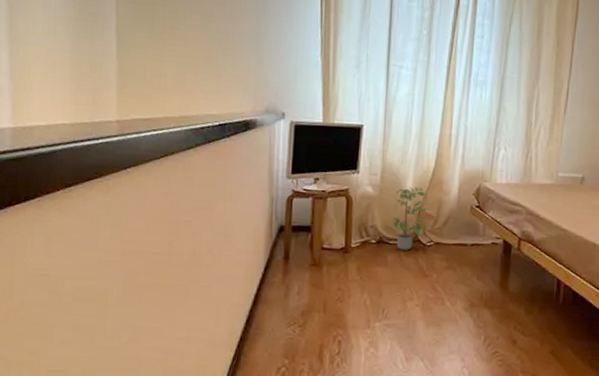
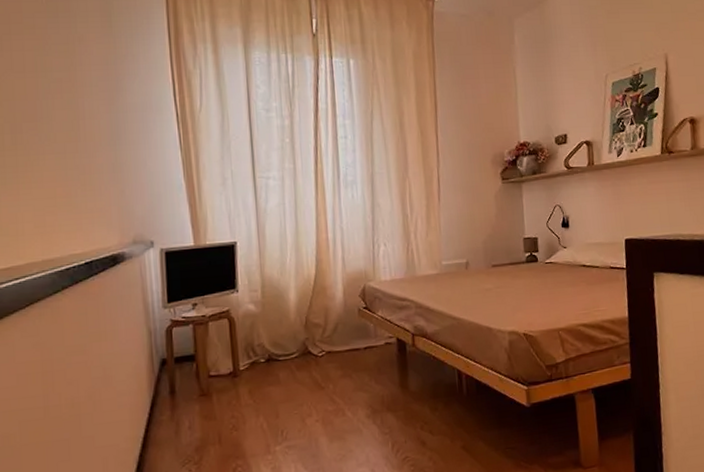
potted plant: present [391,187,428,250] -> none [277,297,318,365]

